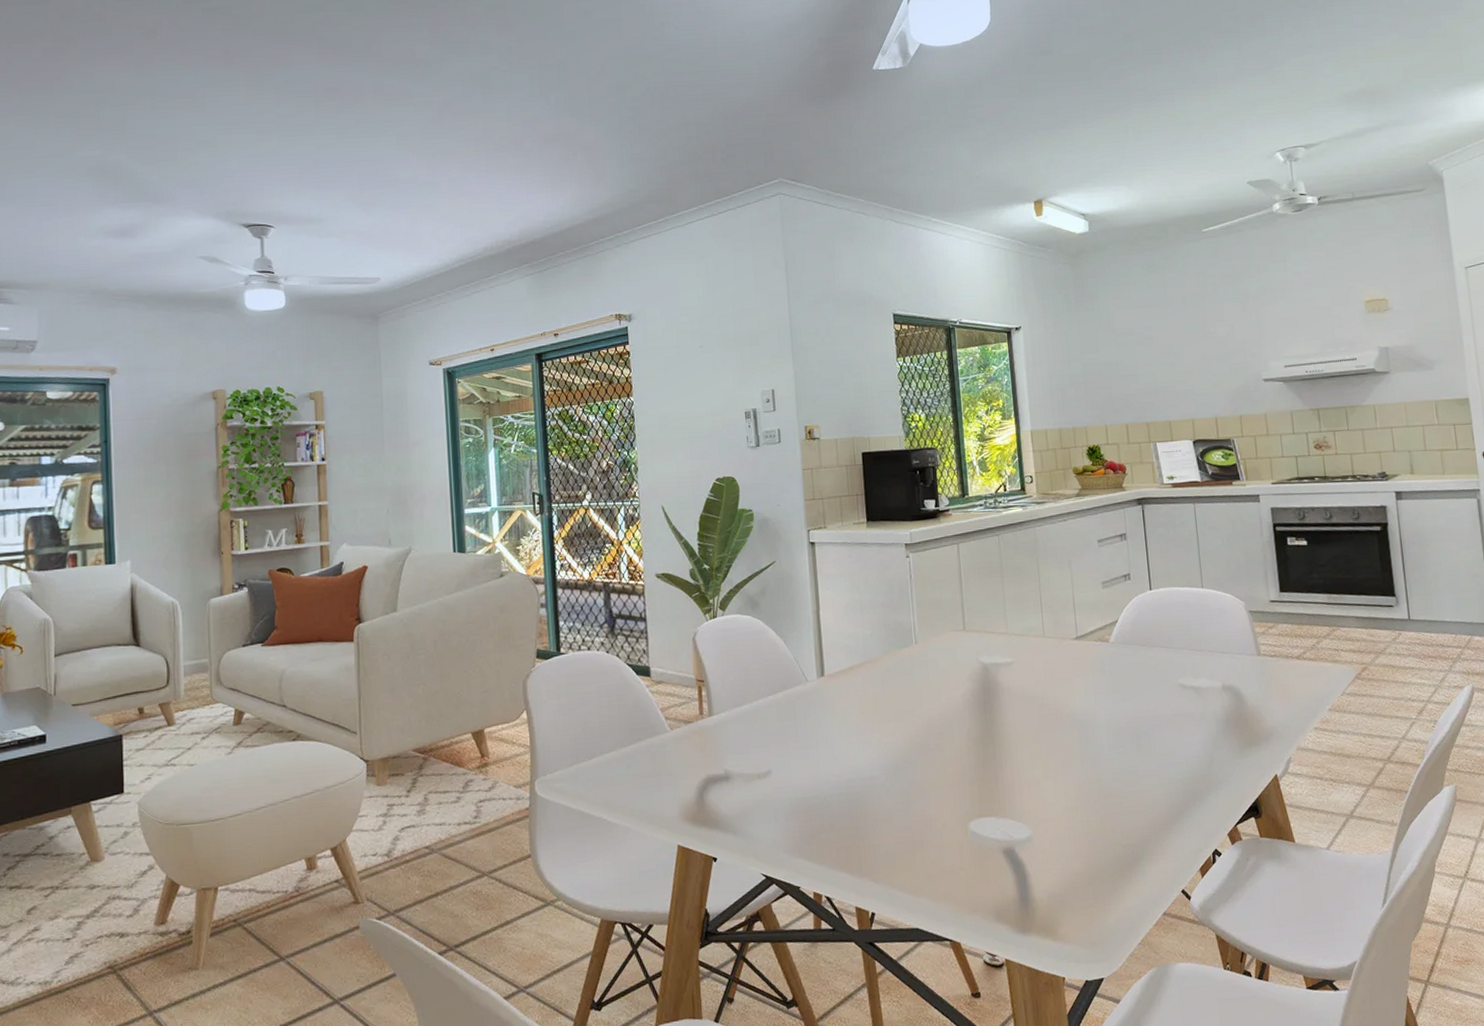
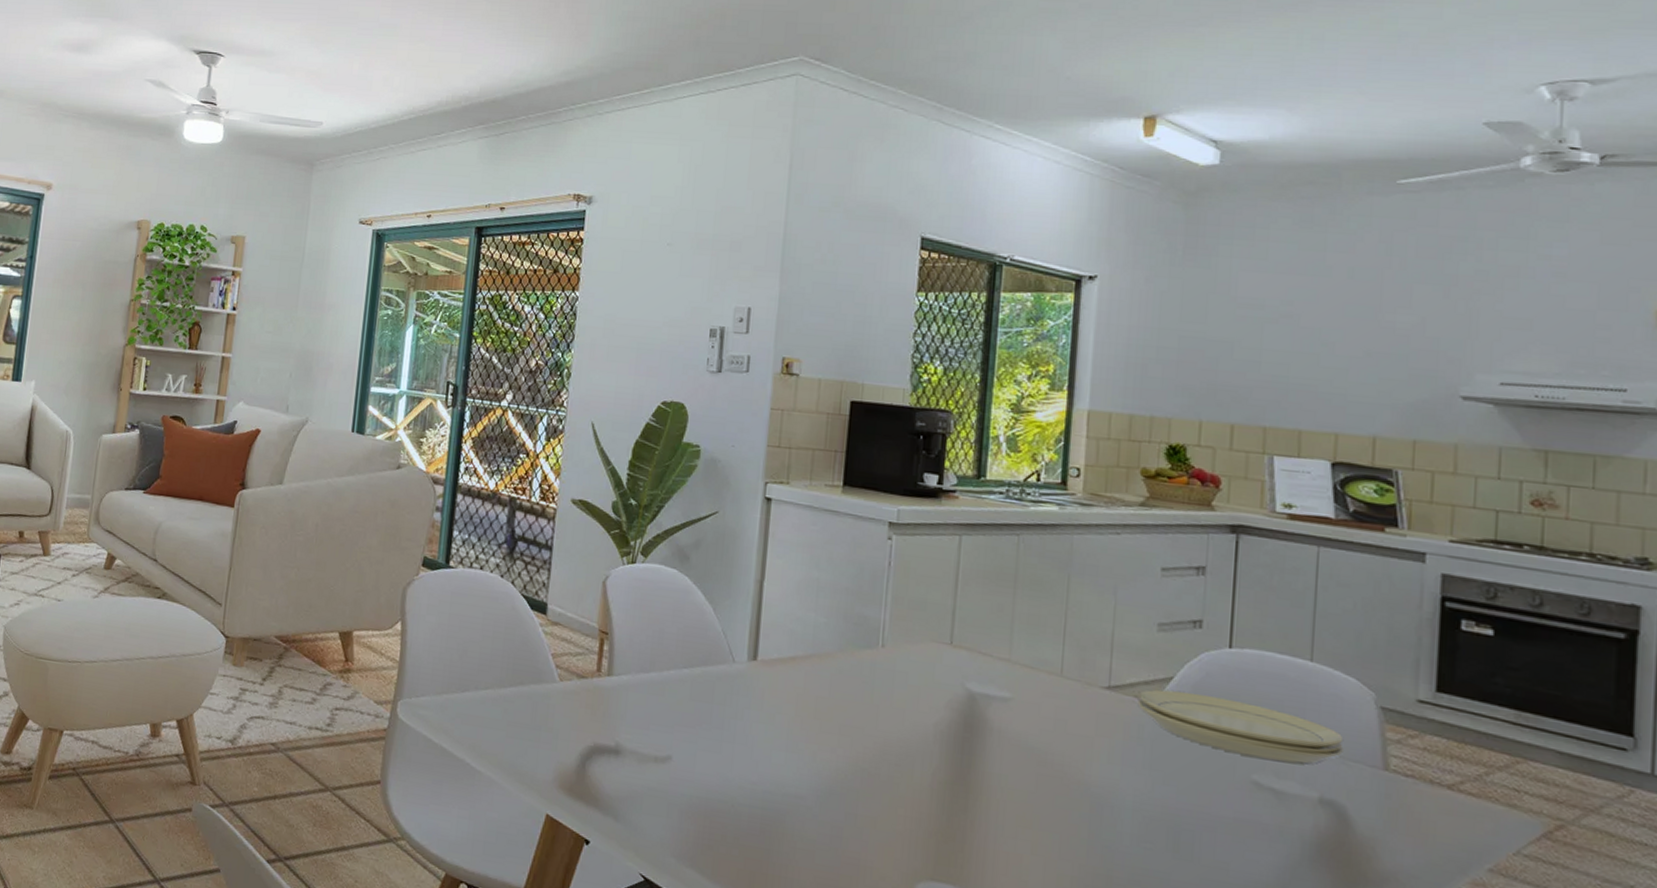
plate: none [1097,627,1232,668] -> present [1137,689,1344,765]

